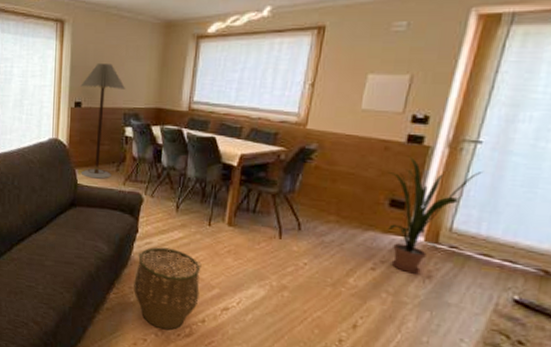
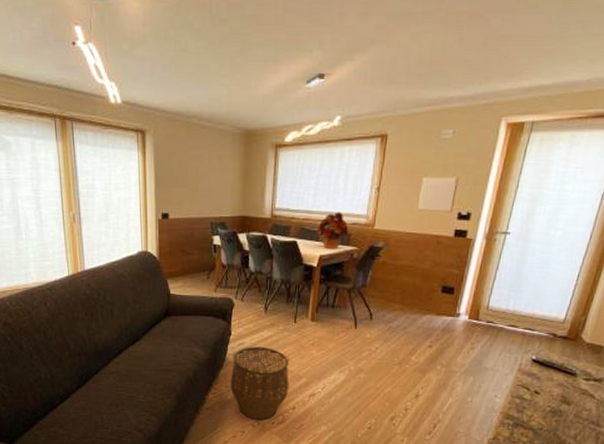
floor lamp: present [80,63,125,179] -> none [166,174,210,288]
flower arrangement: none [238,108,276,149] -> present [316,212,349,250]
house plant: present [388,155,482,274] -> none [440,248,510,347]

